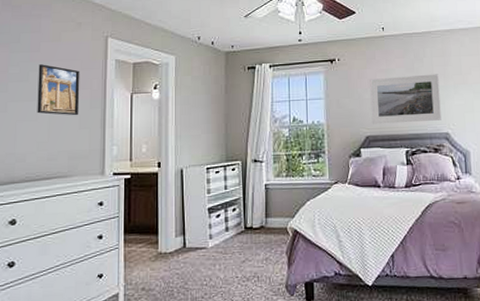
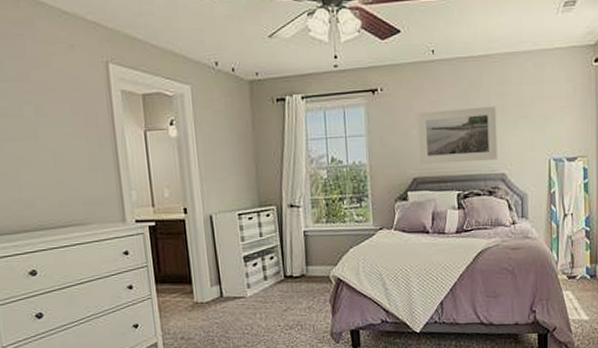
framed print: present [37,64,80,116] -> none [31,96,88,157]

